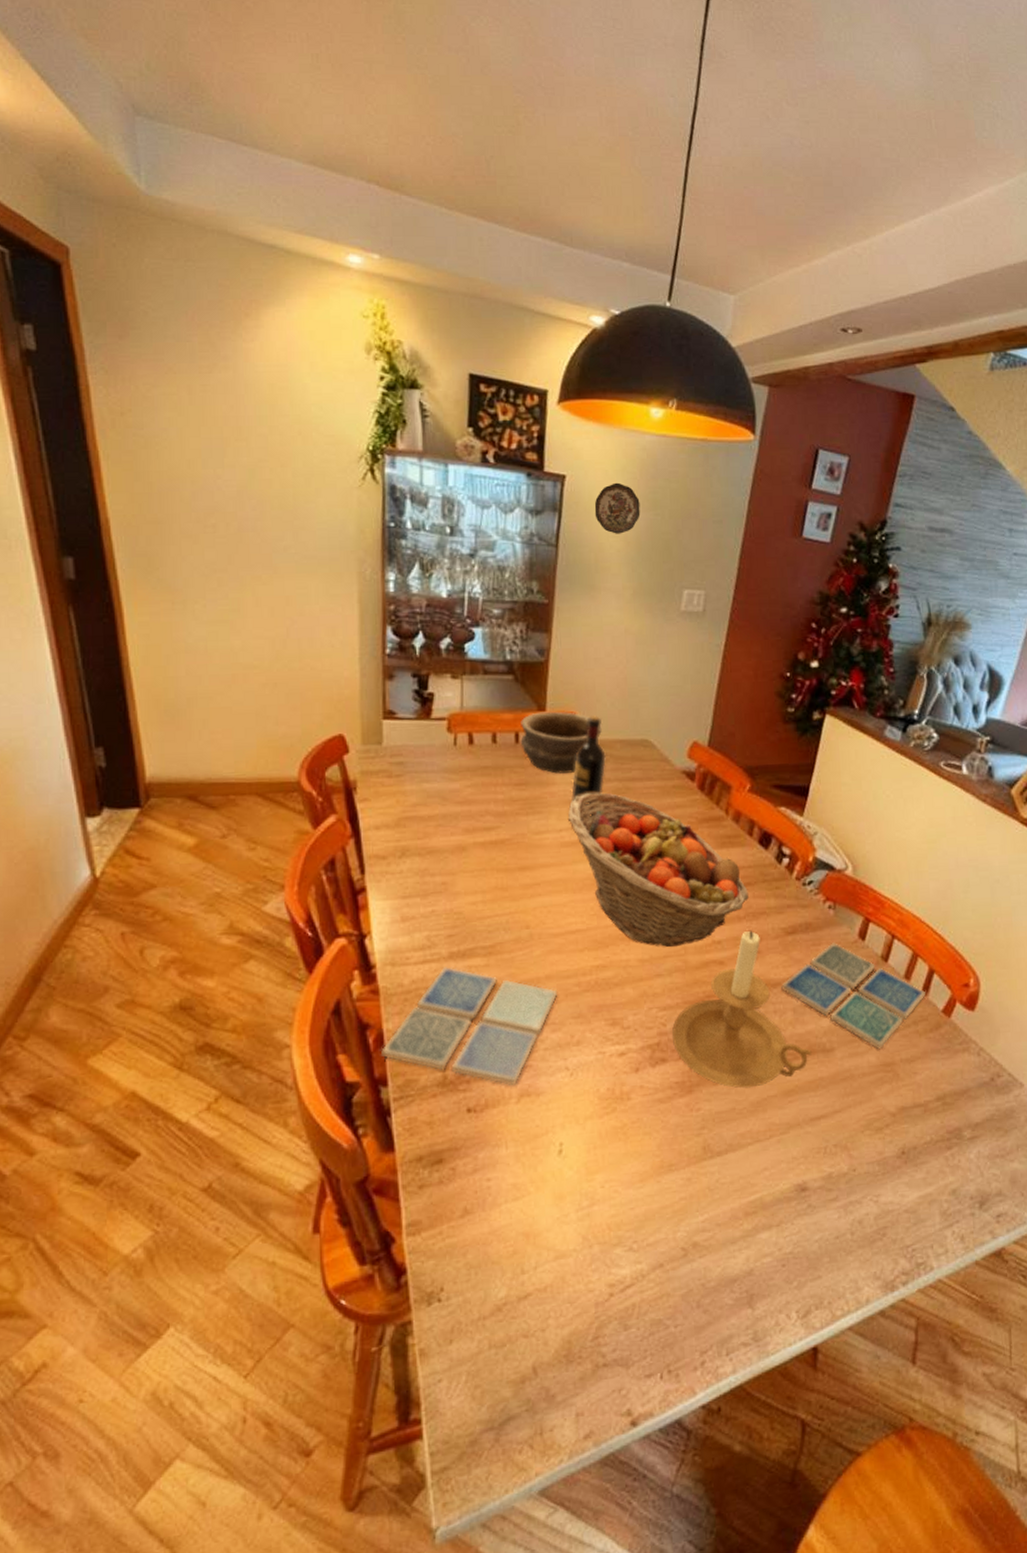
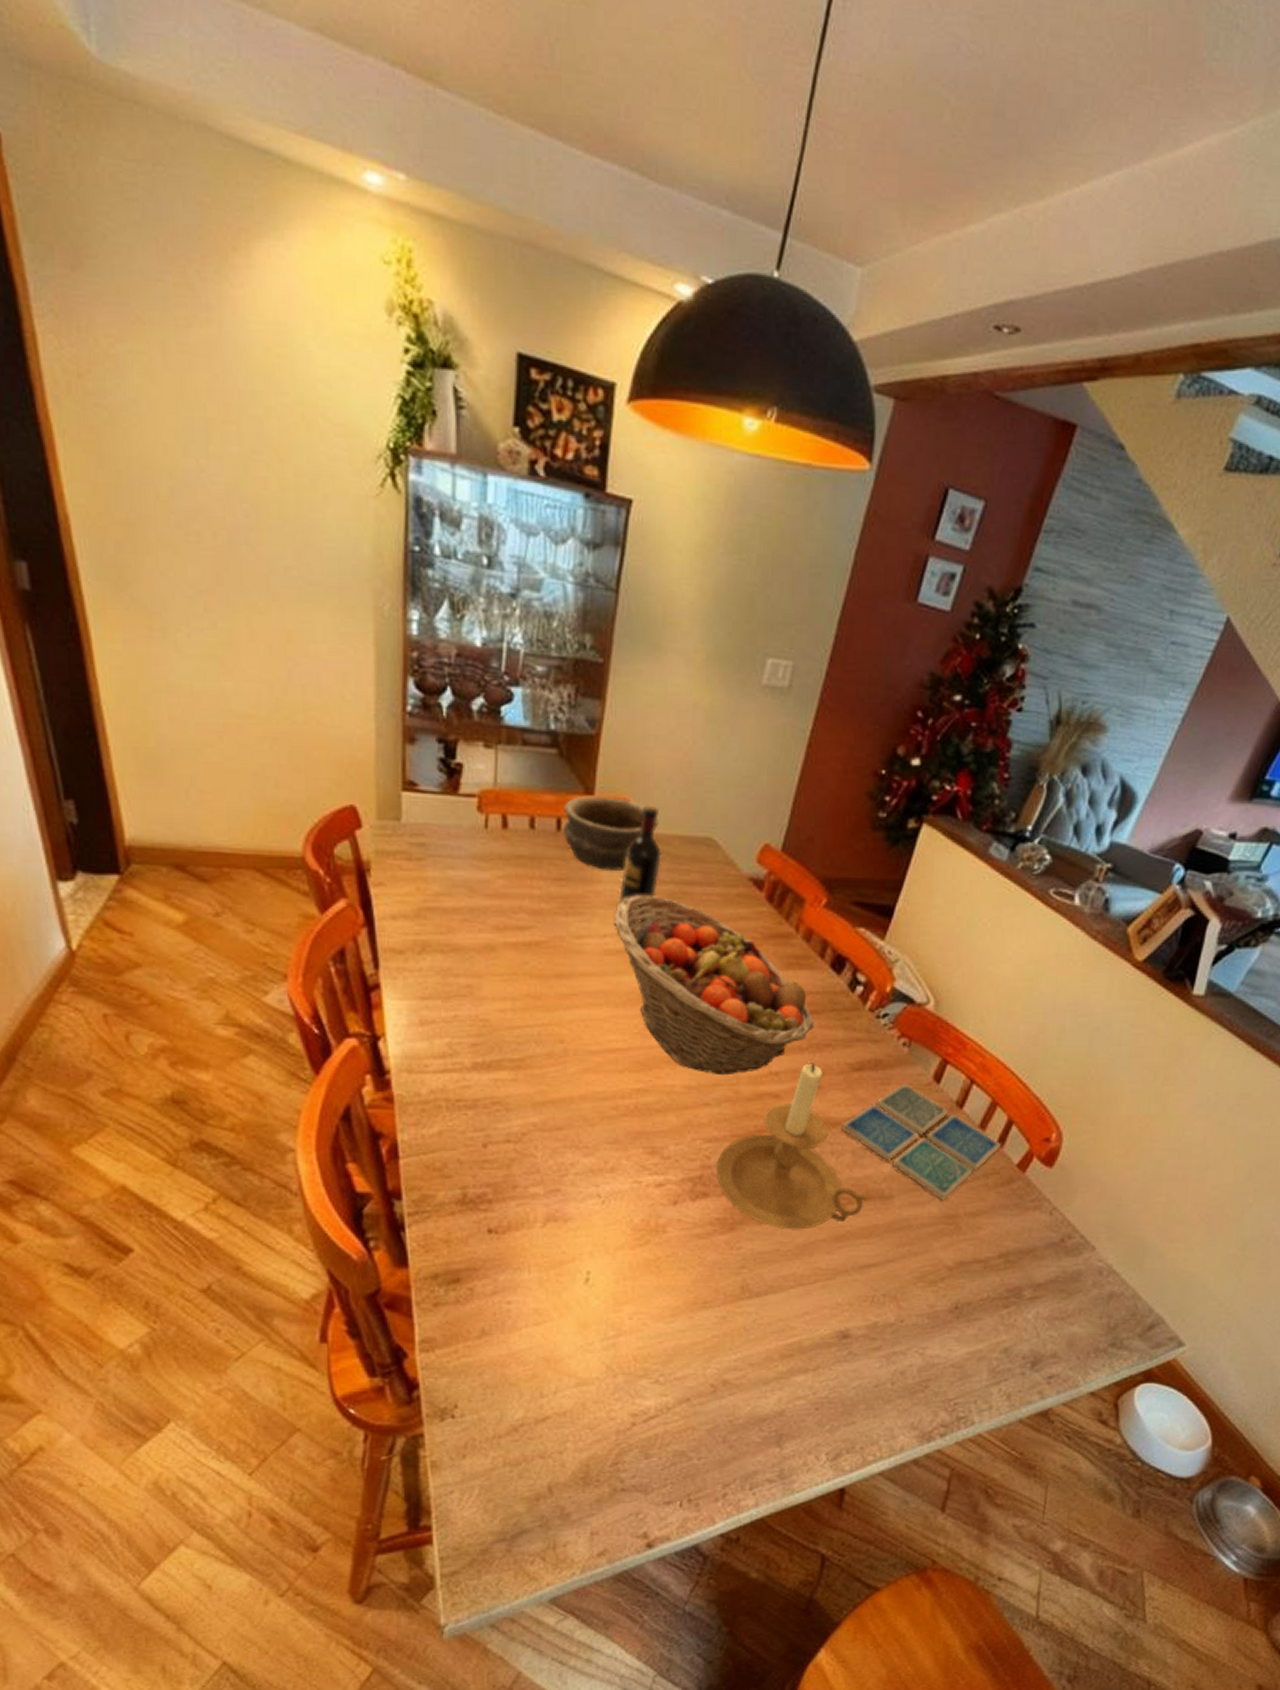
drink coaster: present [380,965,558,1087] -> none [394,1077,593,1210]
decorative plate: present [594,482,641,534] -> none [665,514,722,582]

